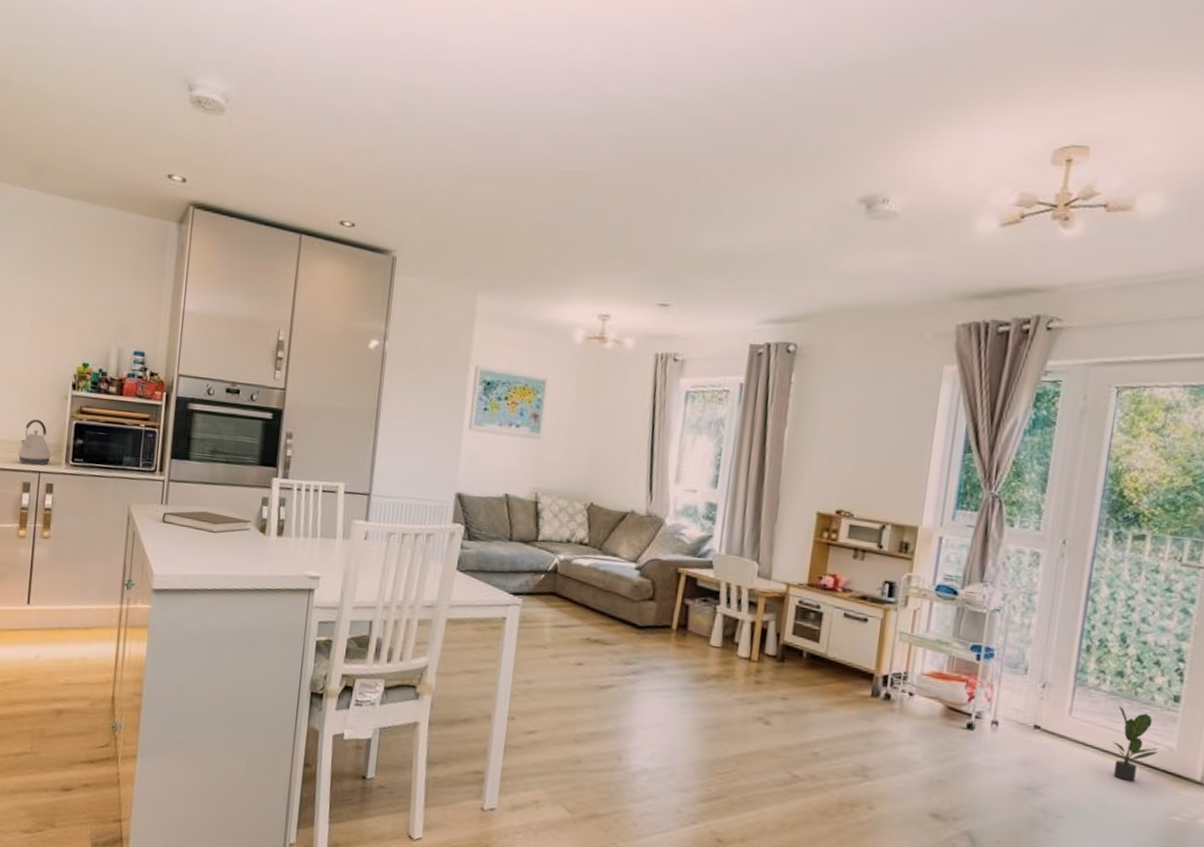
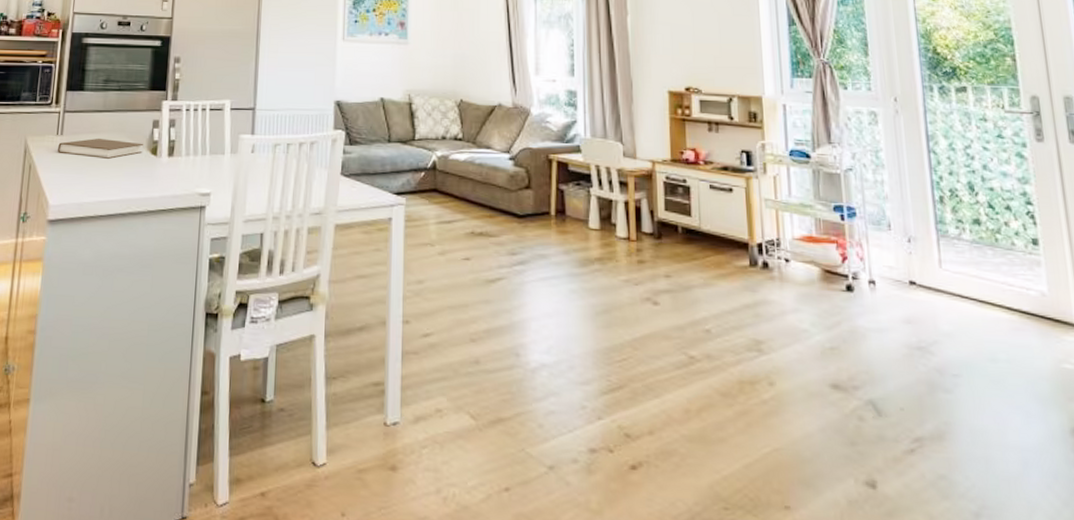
potted plant: present [1111,705,1158,782] -> none [983,253,1032,332]

